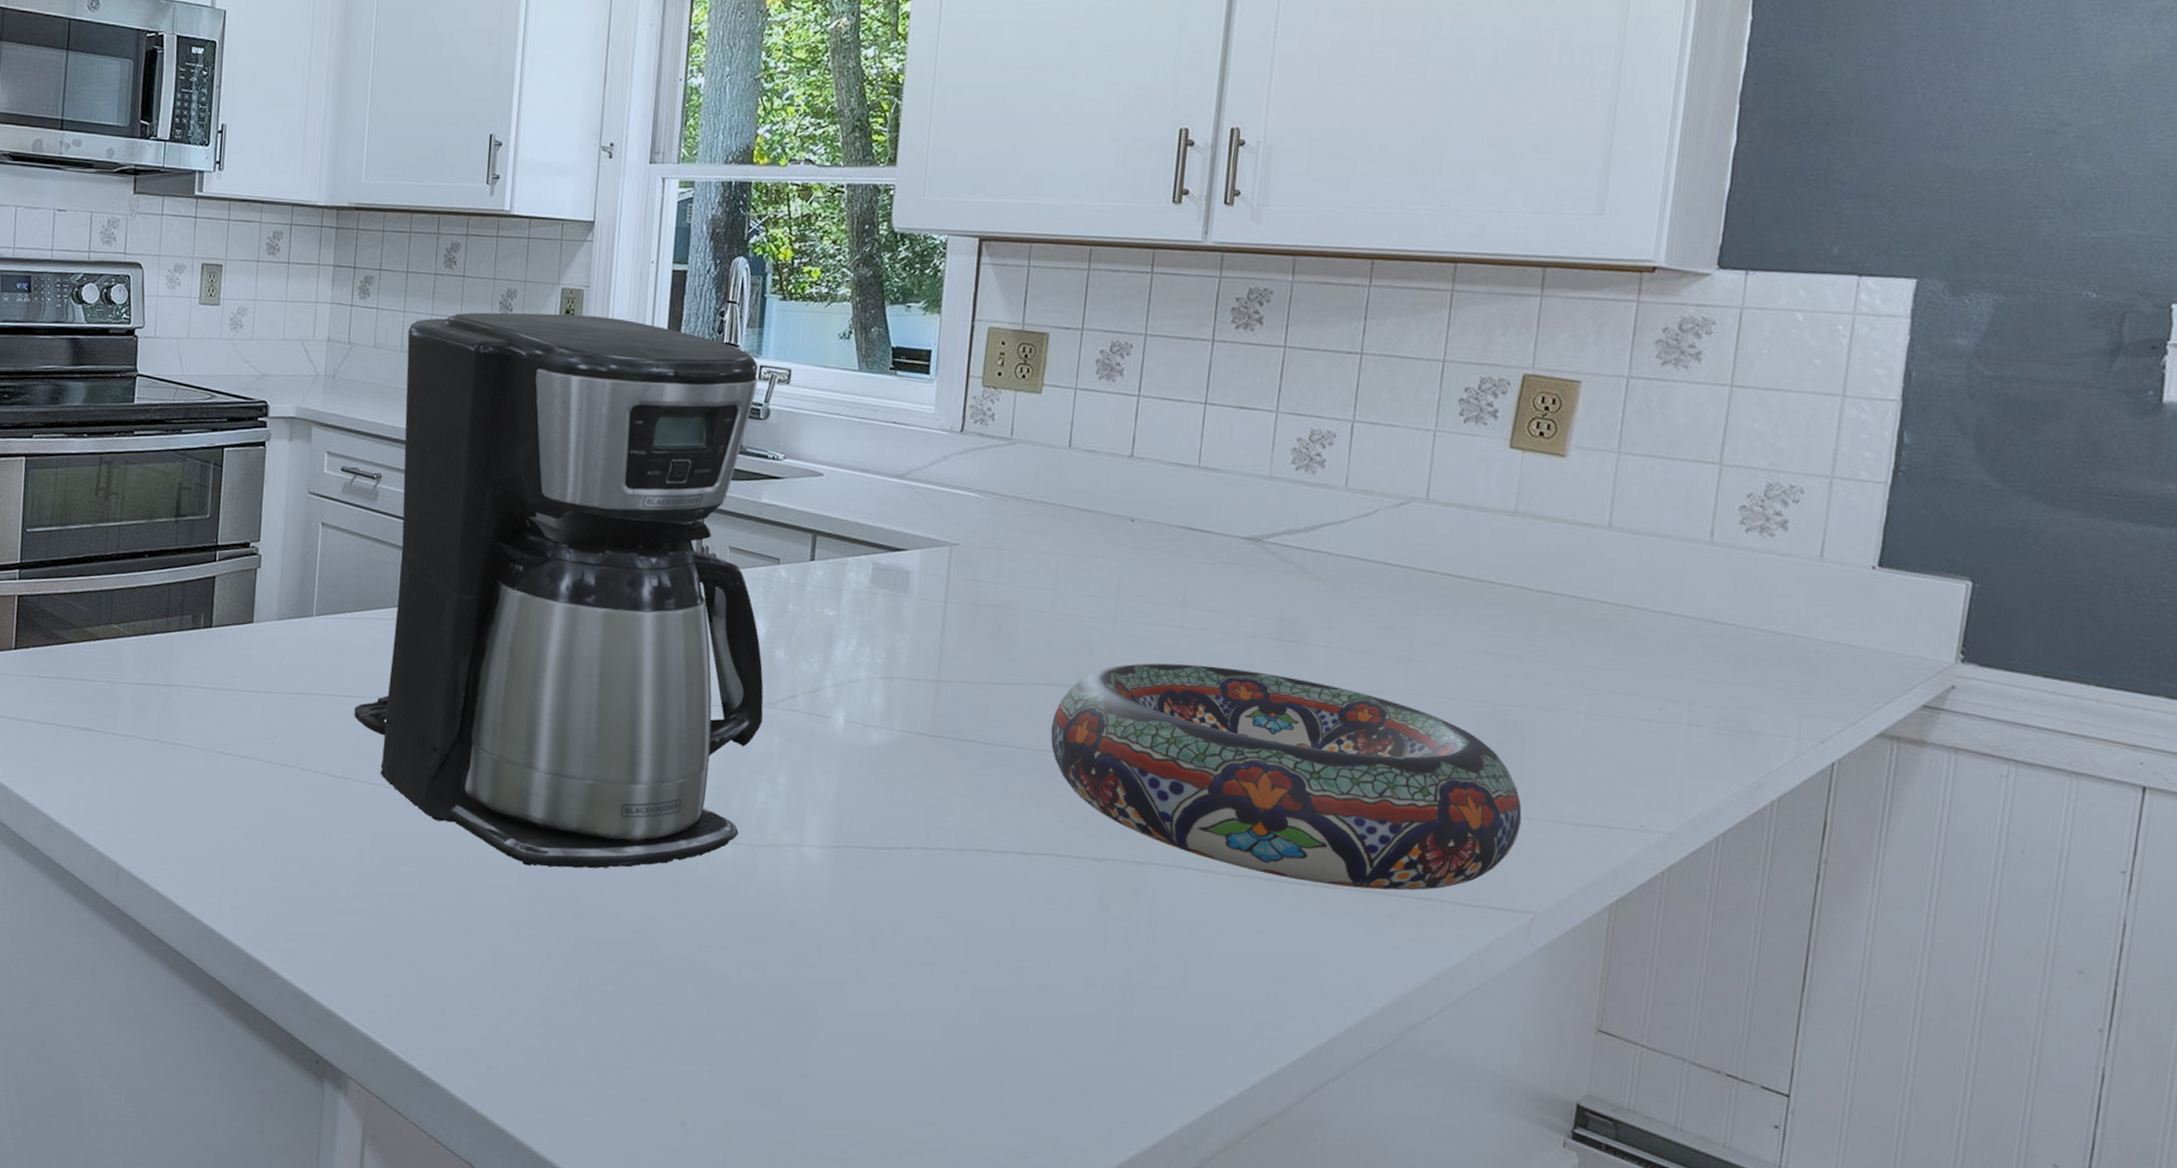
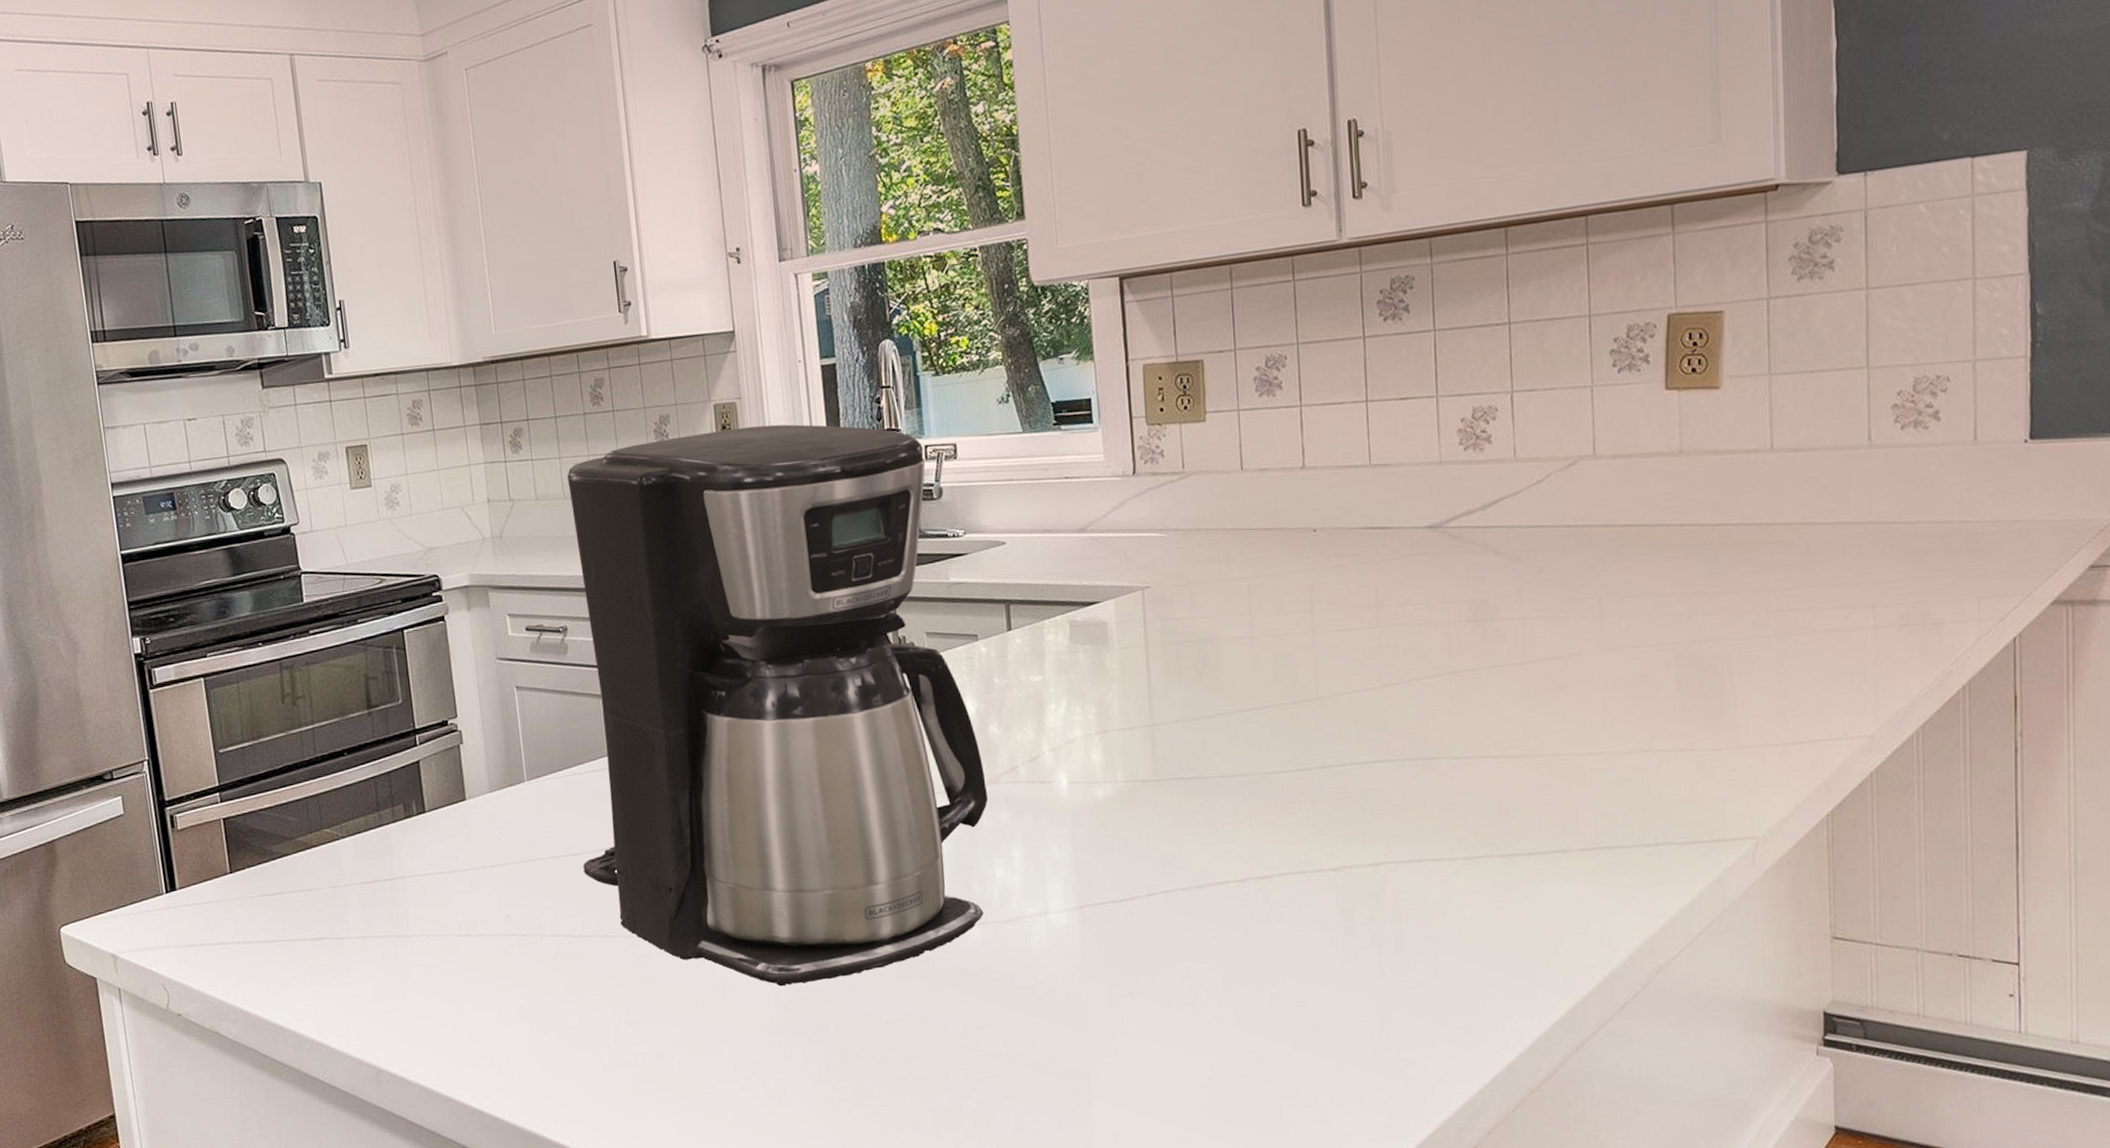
decorative bowl: present [1050,663,1522,891] -> none [1269,655,1732,851]

